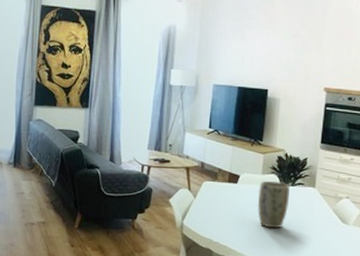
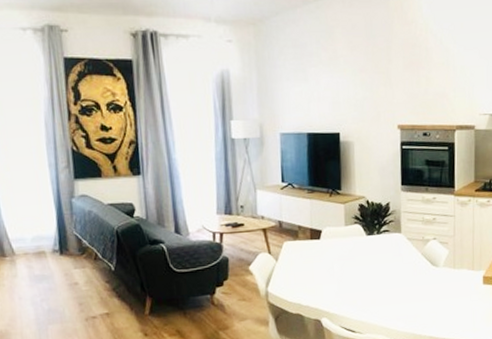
plant pot: present [257,181,290,229] -> none [343,232,377,282]

